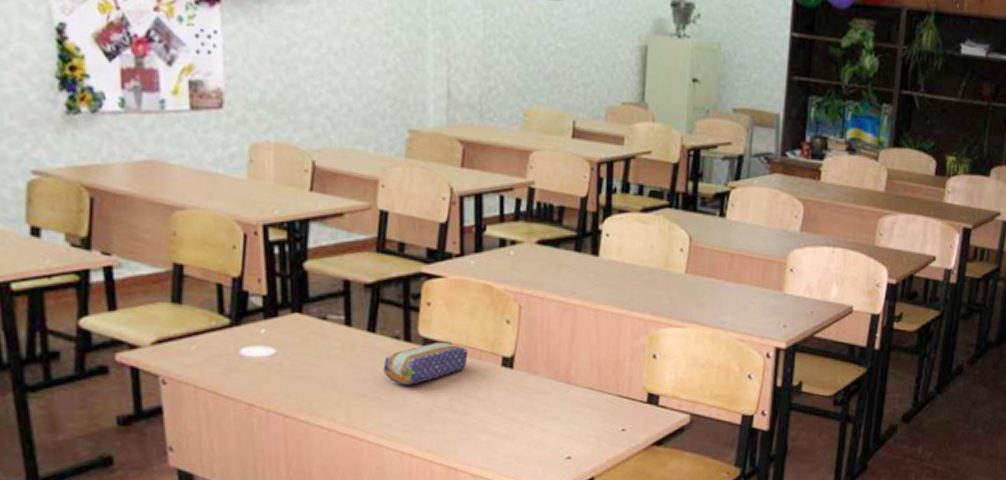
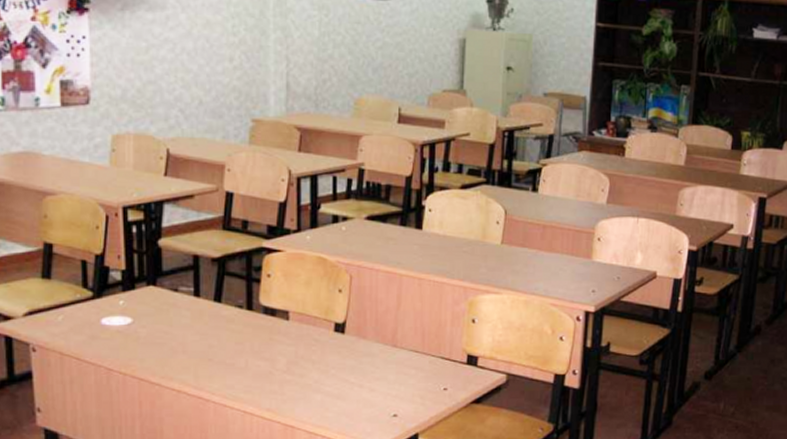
pencil case: present [383,341,468,385] -> none [228,310,304,349]

